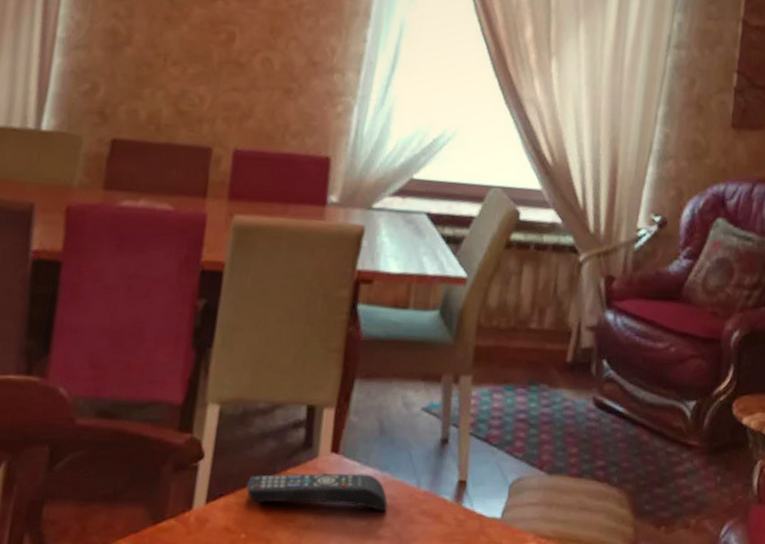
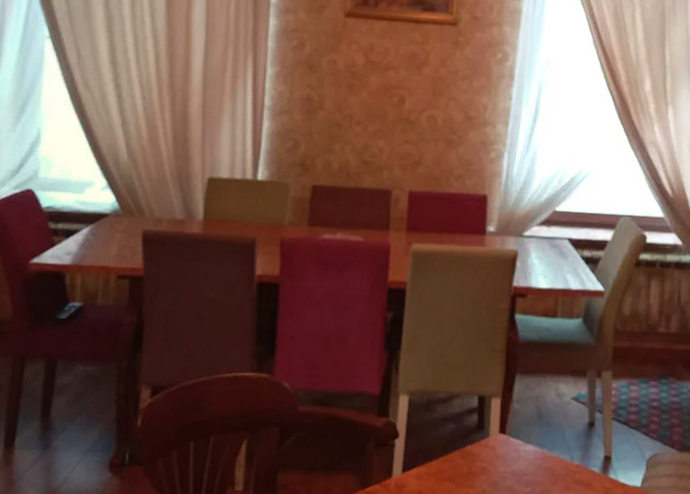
remote control: present [246,473,388,511] -> none [434,449,547,480]

